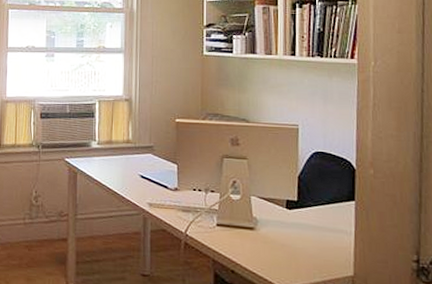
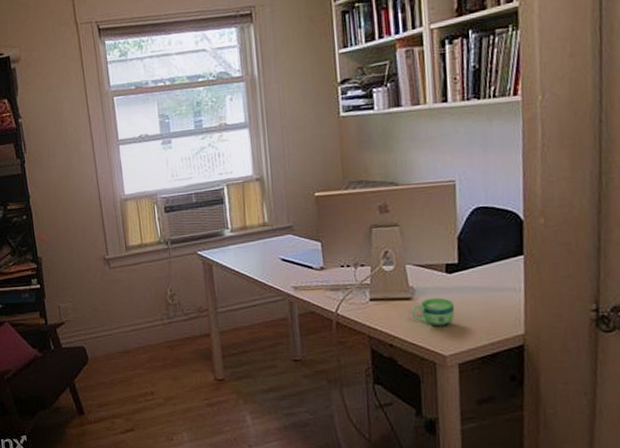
cup: none [254,230,293,259] -> present [412,297,455,327]

